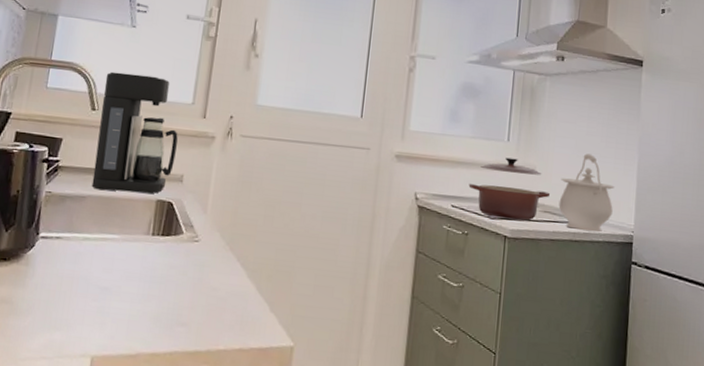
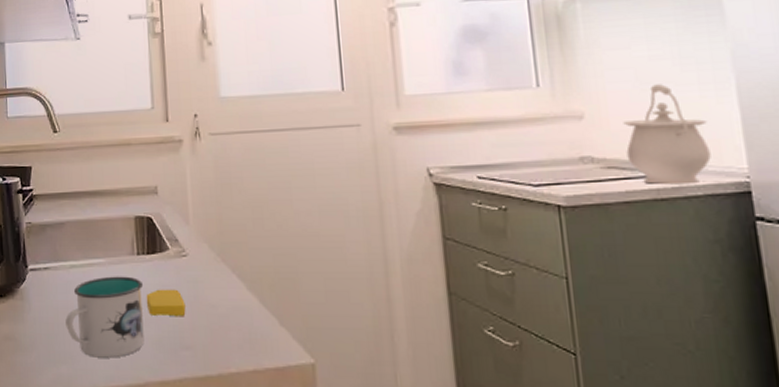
mug: none [67,252,153,329] -> present [65,276,144,358]
coffee maker: present [91,71,178,194] -> none [60,86,146,214]
sponge: none [152,268,189,296] -> present [146,289,186,317]
saucepan: present [468,157,551,221] -> none [495,107,612,184]

